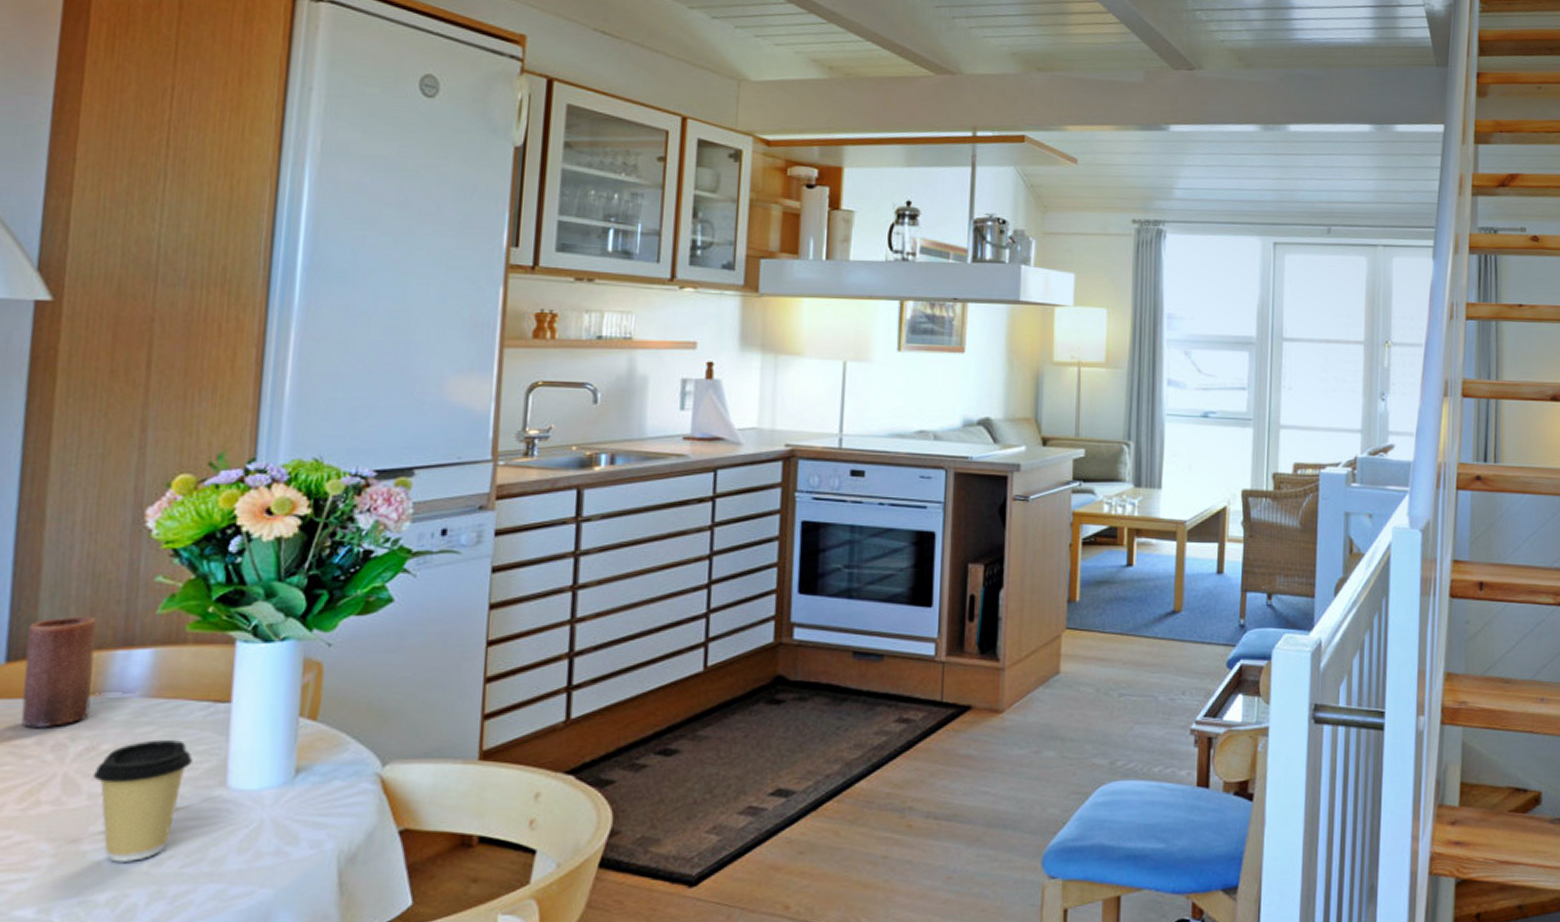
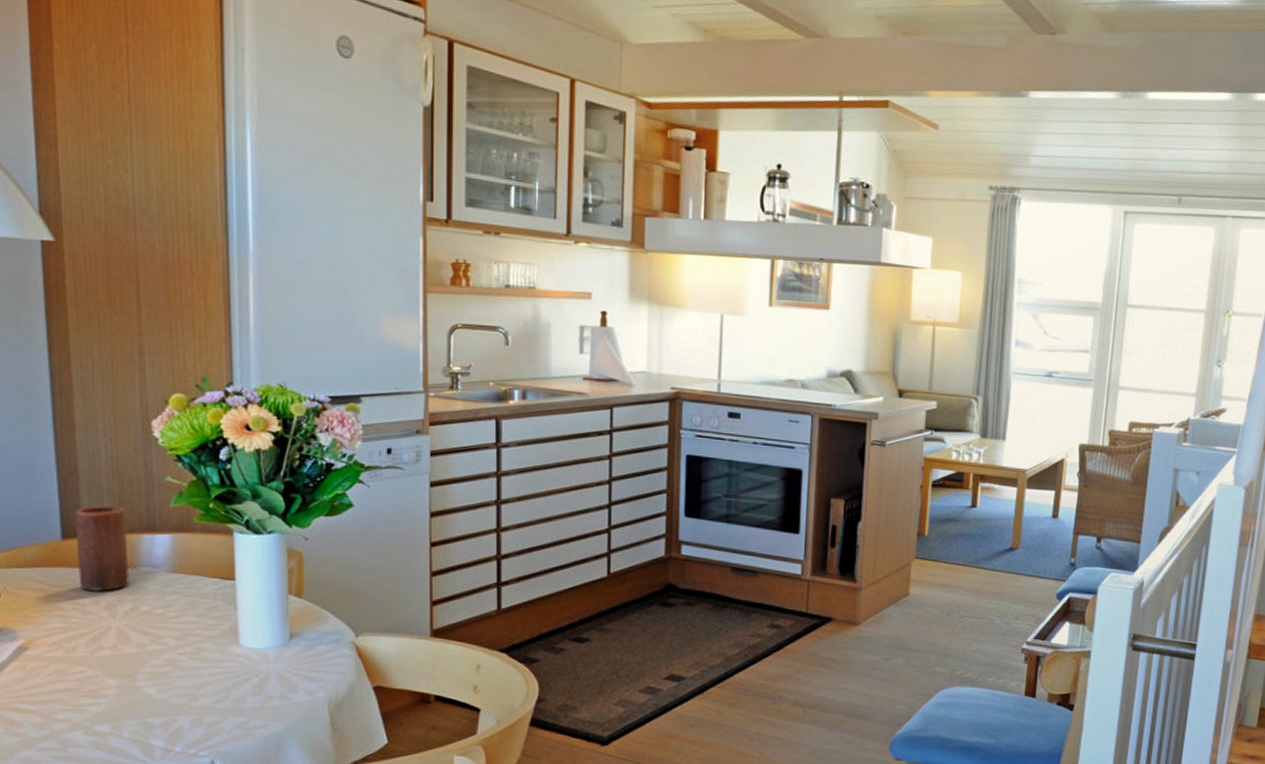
coffee cup: present [93,739,193,862] -> none [139,605,211,696]

